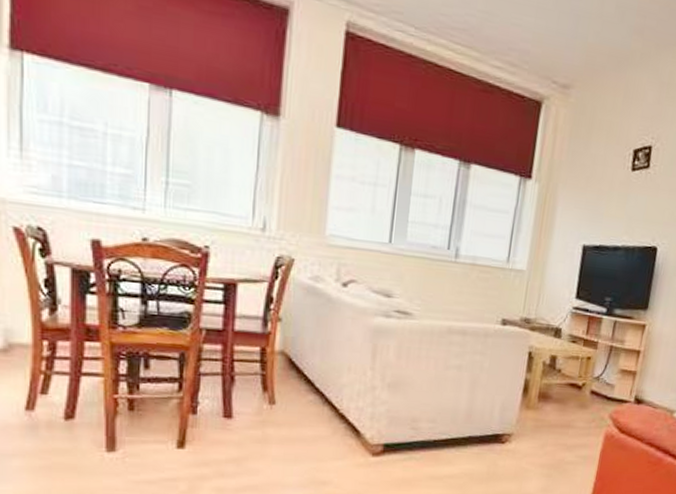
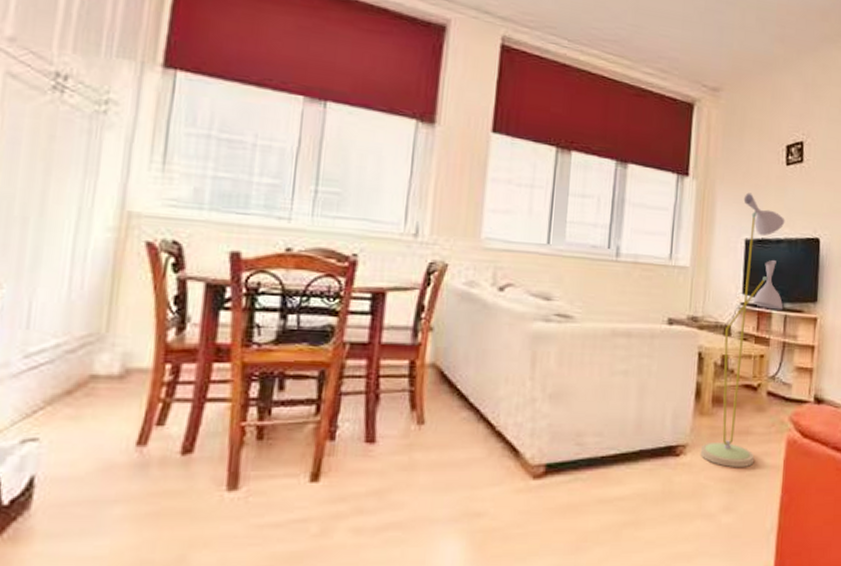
floor lamp: none [524,198,625,457] -> present [700,192,785,468]

